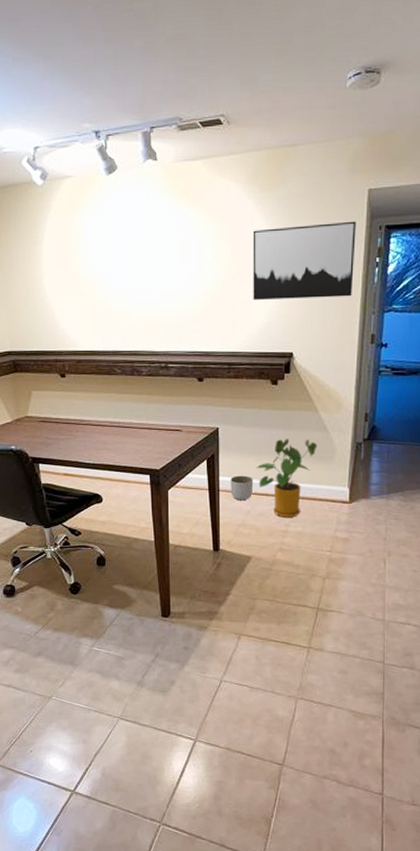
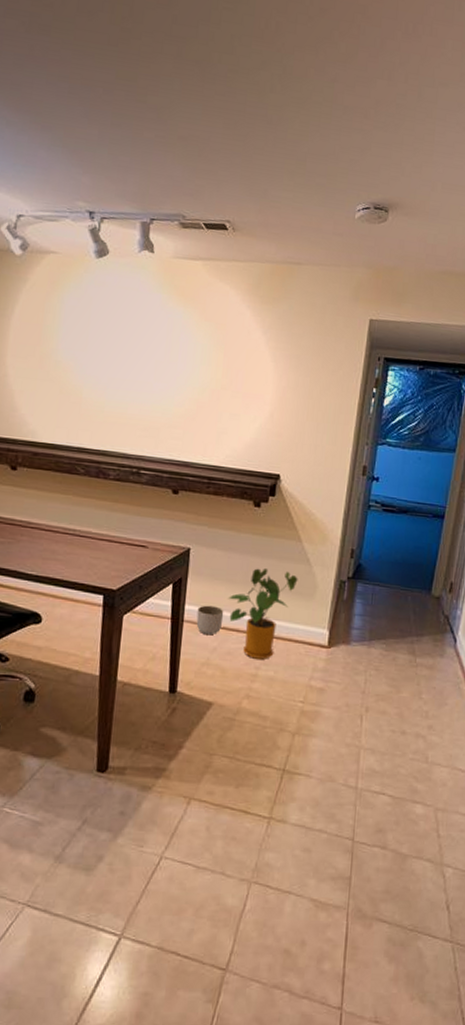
wall art: present [252,221,356,300] -> none [242,341,355,424]

